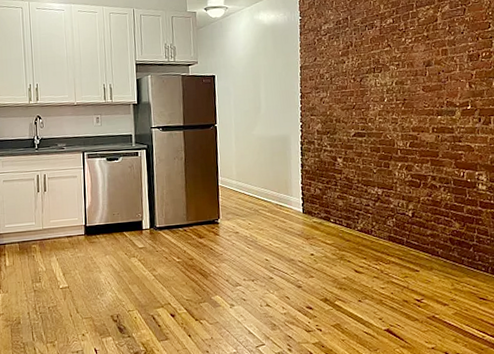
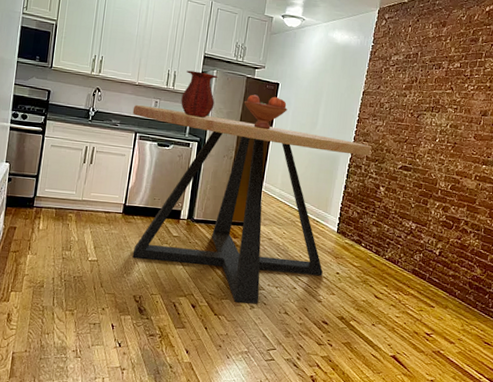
dining table: none [76,118,321,303] -> present [132,105,371,304]
vase: none [121,79,155,125] -> present [181,70,218,118]
fruit bowl: none [184,89,228,124] -> present [244,94,287,130]

